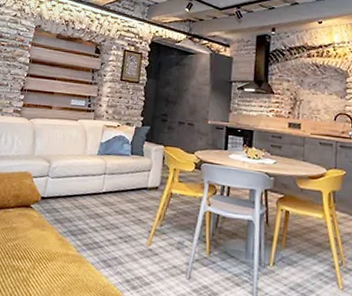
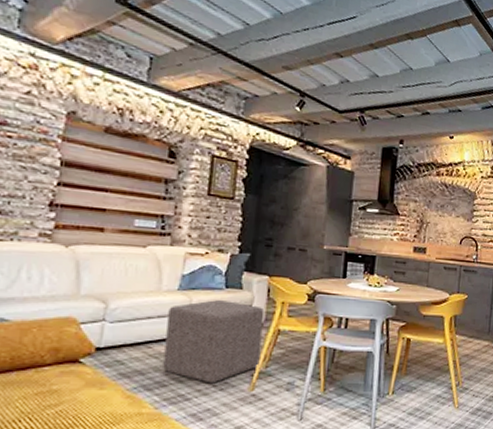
ottoman: none [84,164,160,236] -> present [163,300,265,384]

